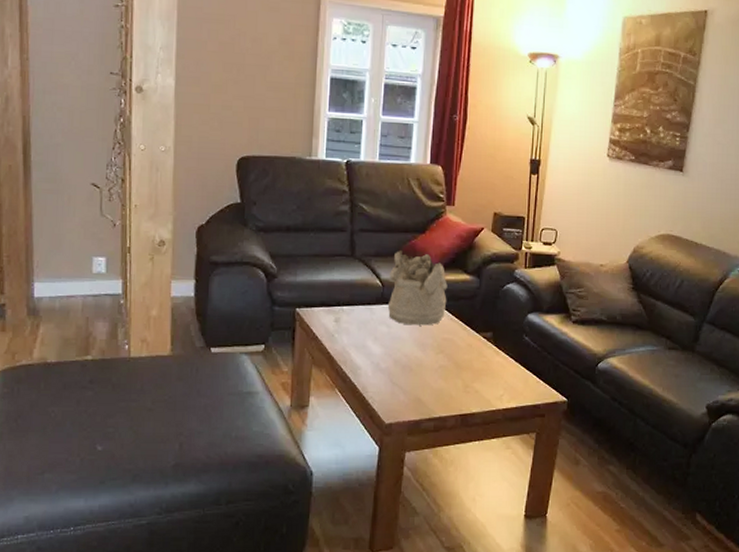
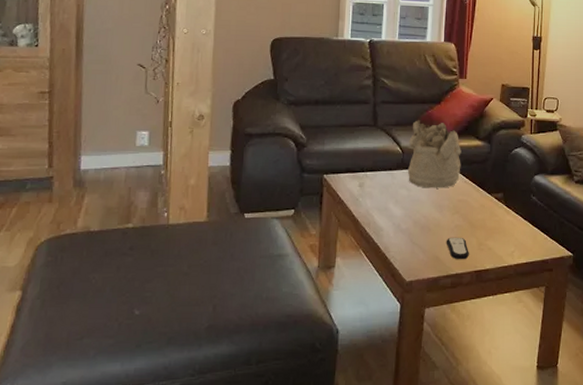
remote control: none [429,378,454,403] -> present [446,237,469,260]

